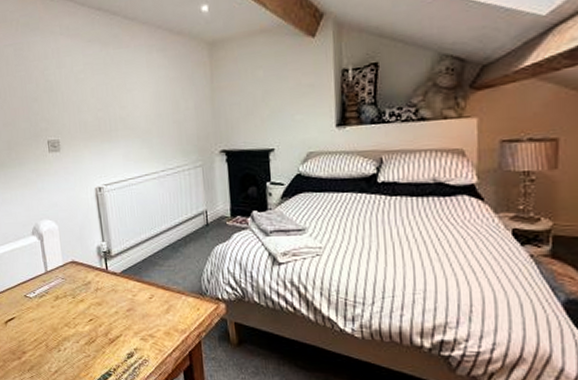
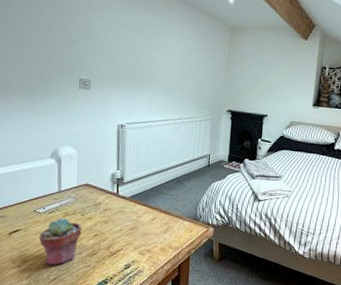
potted succulent: none [34,302,76,356] -> present [39,218,82,265]

